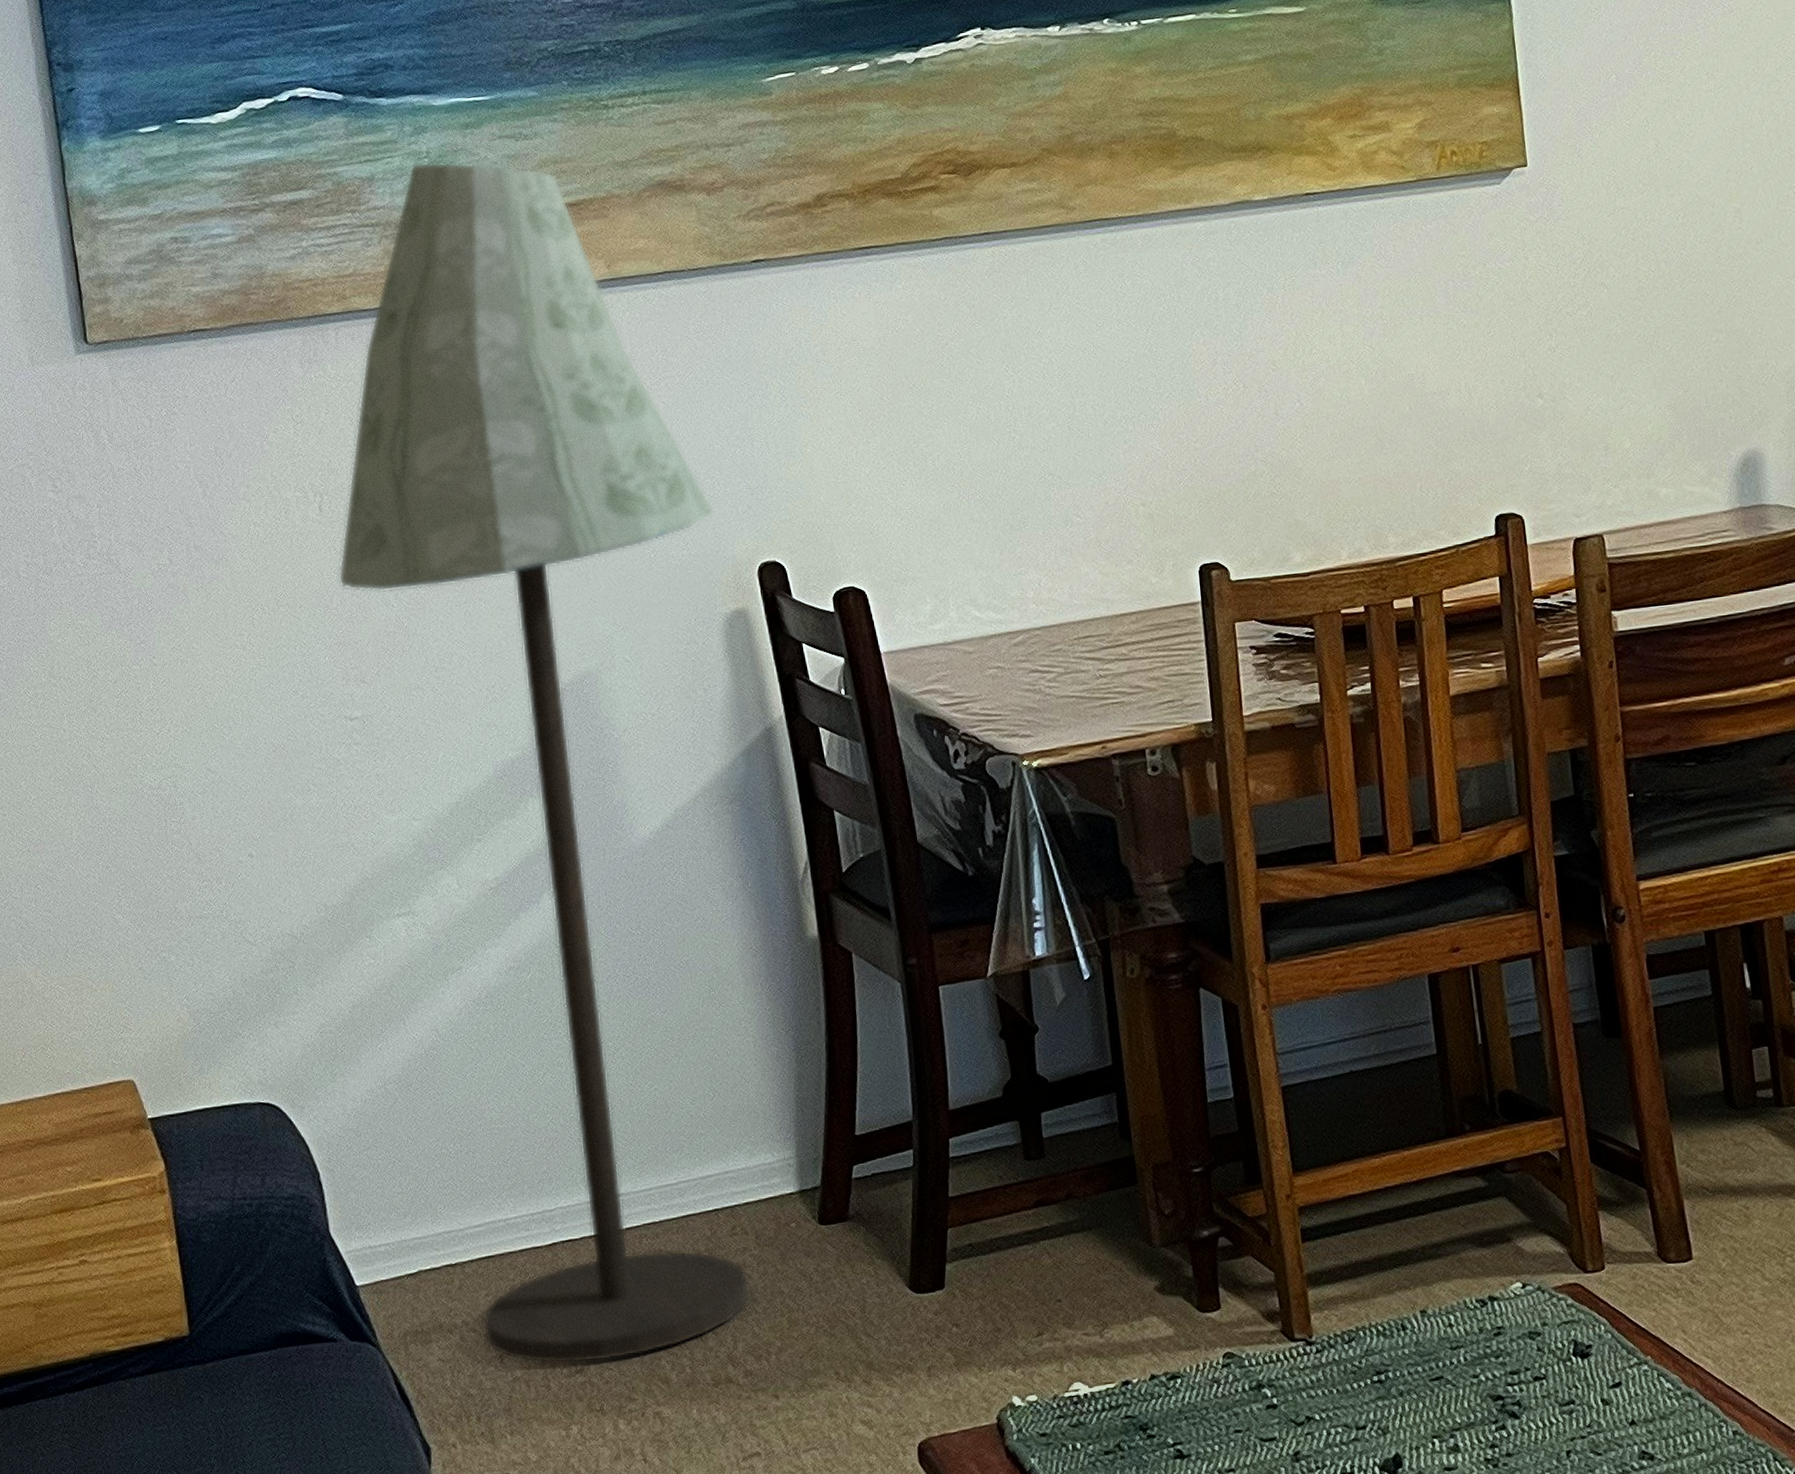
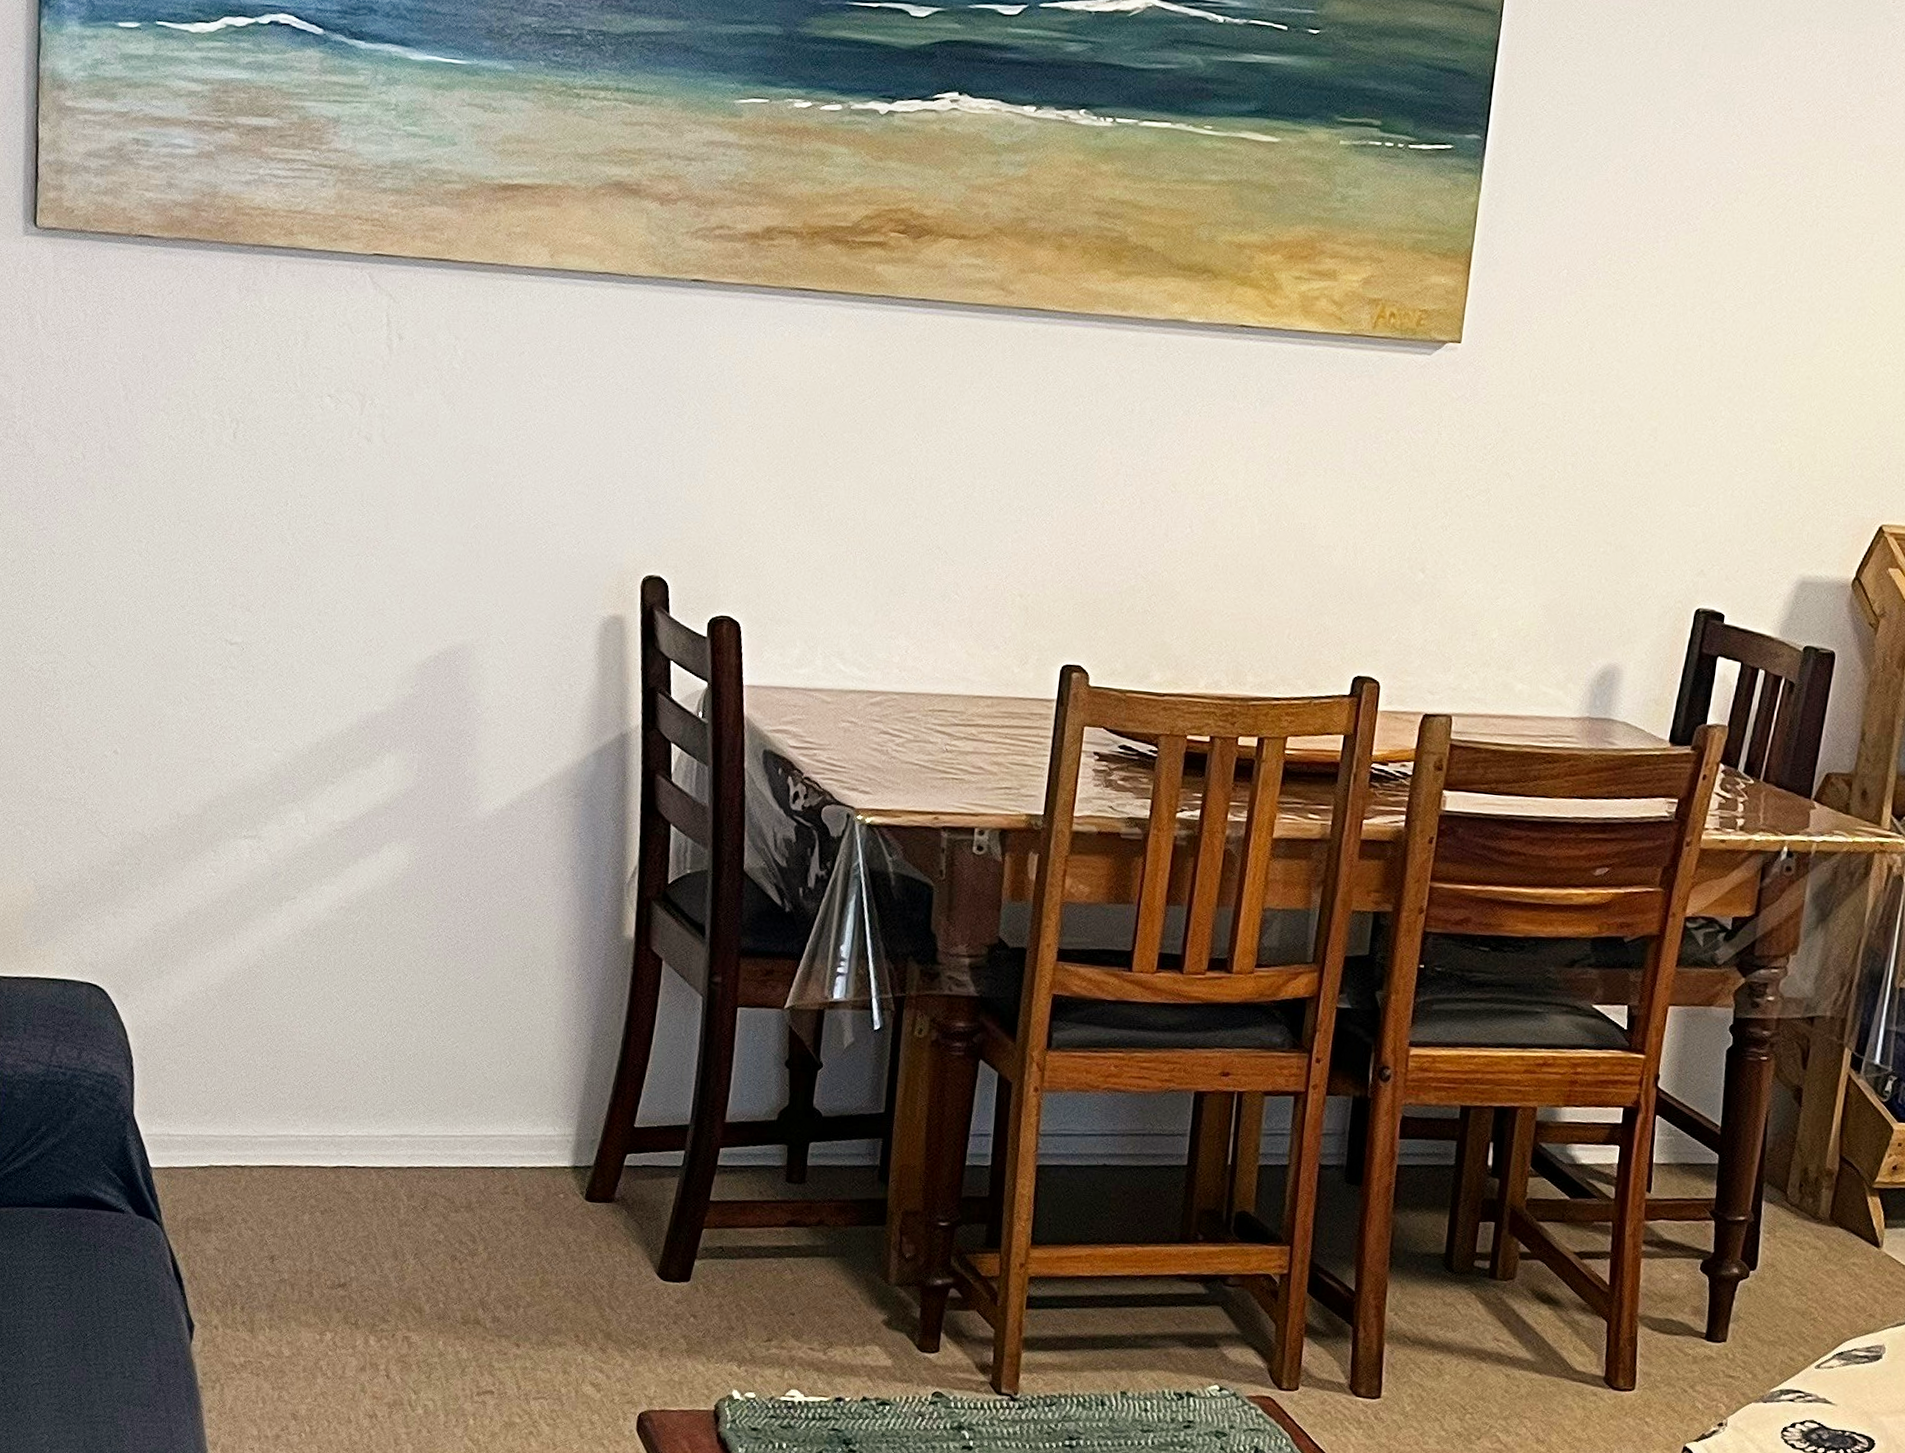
floor lamp: present [338,162,750,1365] -> none [240,113,612,1283]

